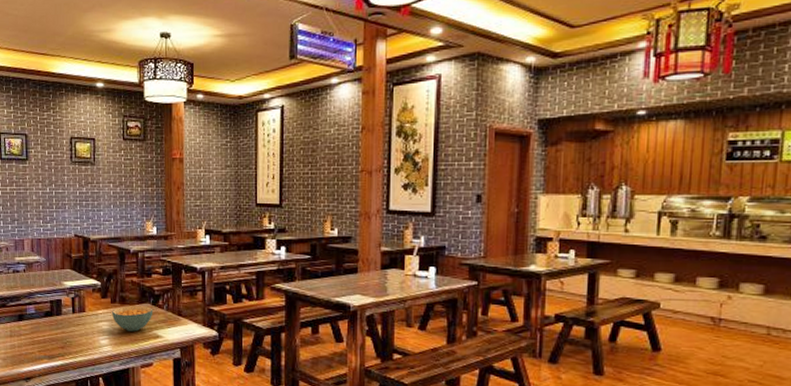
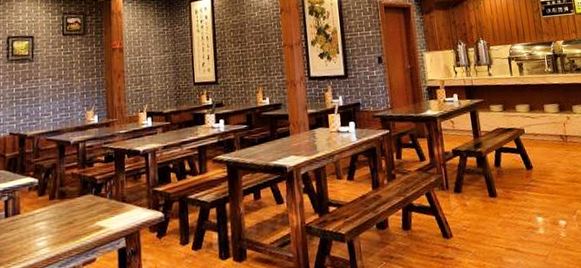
cereal bowl: present [112,306,153,332] -> none [51,197,96,228]

